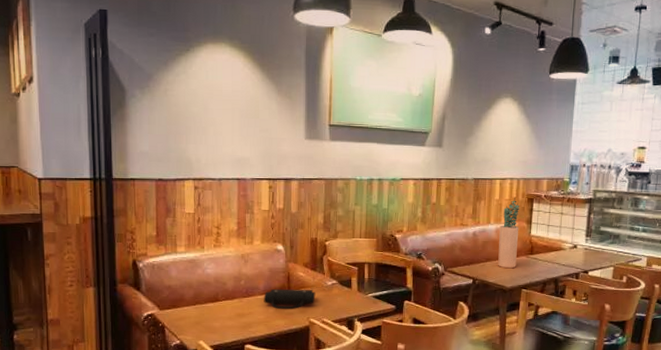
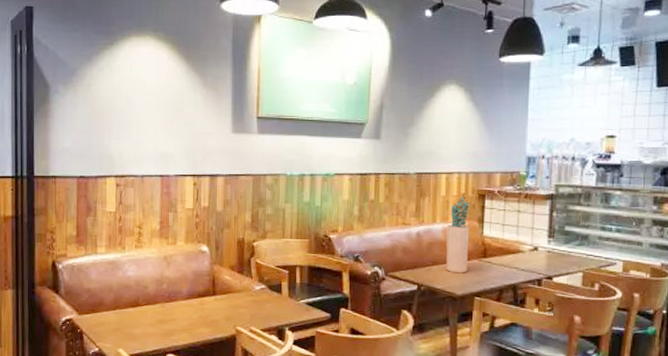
handbag: present [264,288,316,310] -> none [187,293,243,317]

